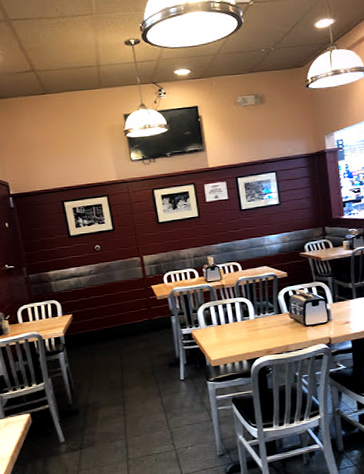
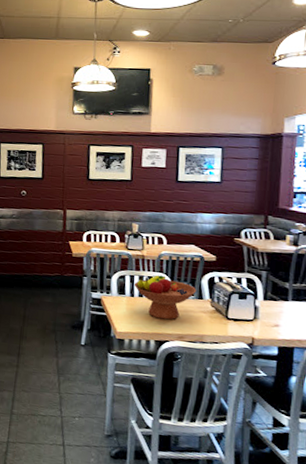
fruit bowl: none [219,299,275,340] -> present [134,275,197,320]

